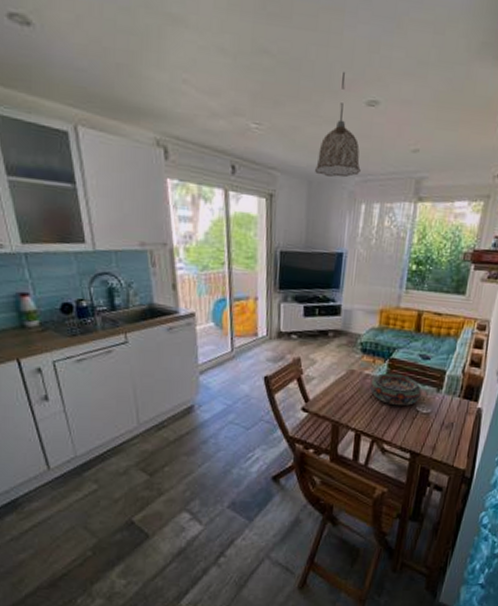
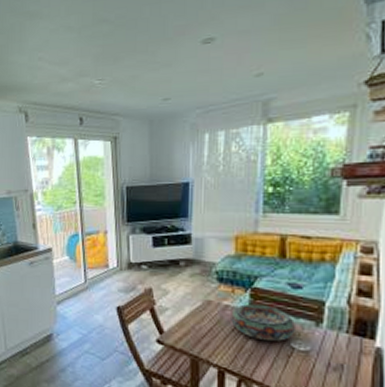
pendant lamp: present [315,72,361,178] -> none [156,21,201,114]

